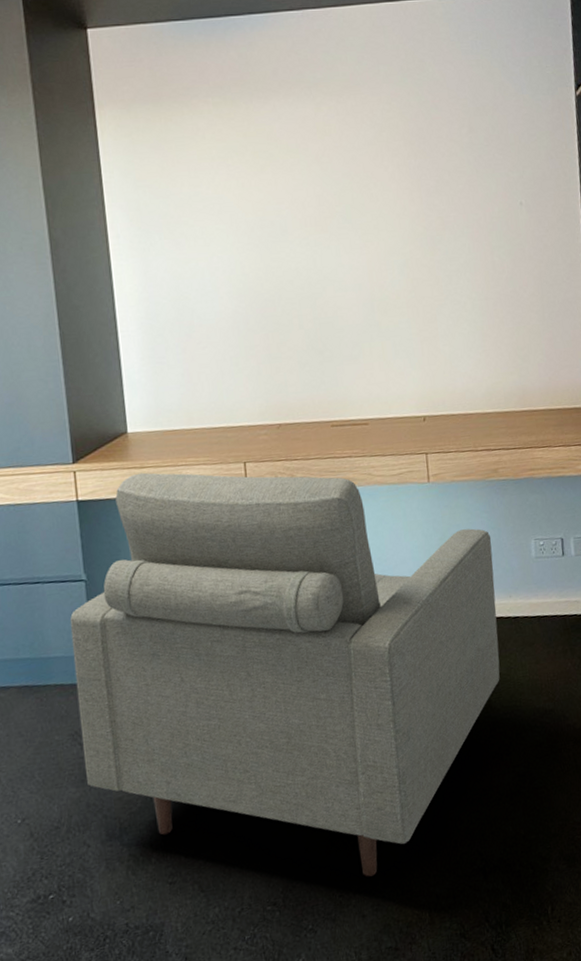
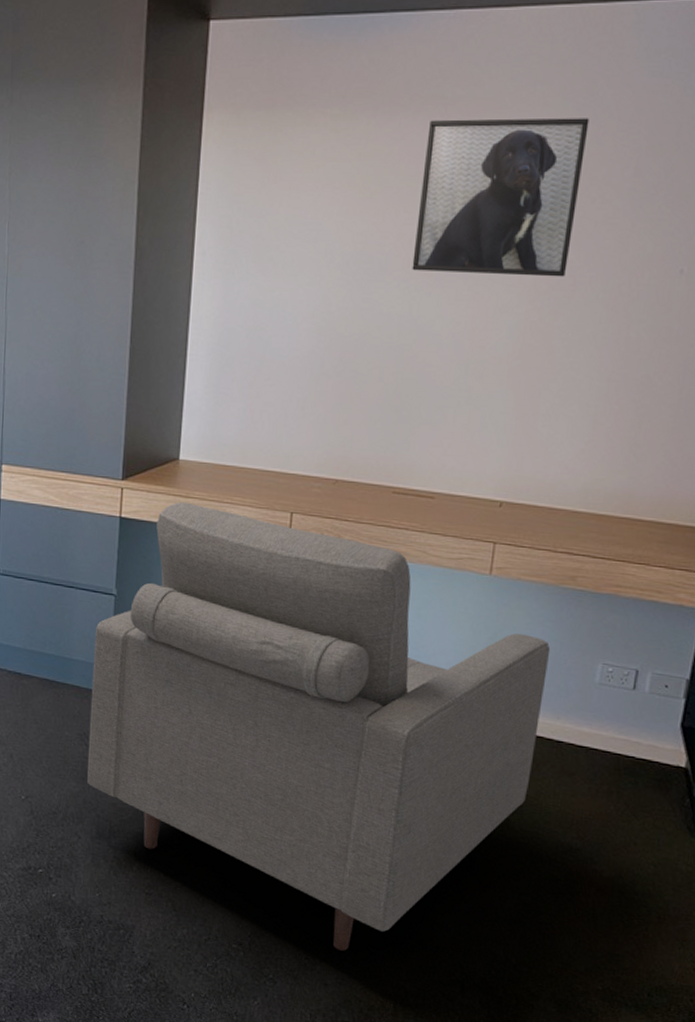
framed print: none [299,90,435,229] -> present [412,118,590,277]

